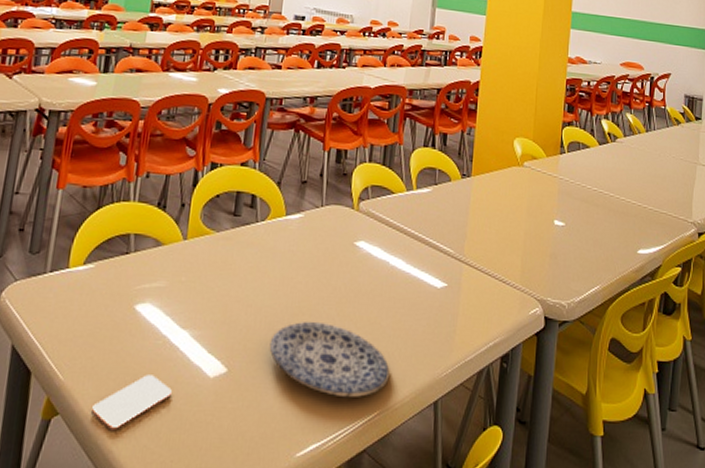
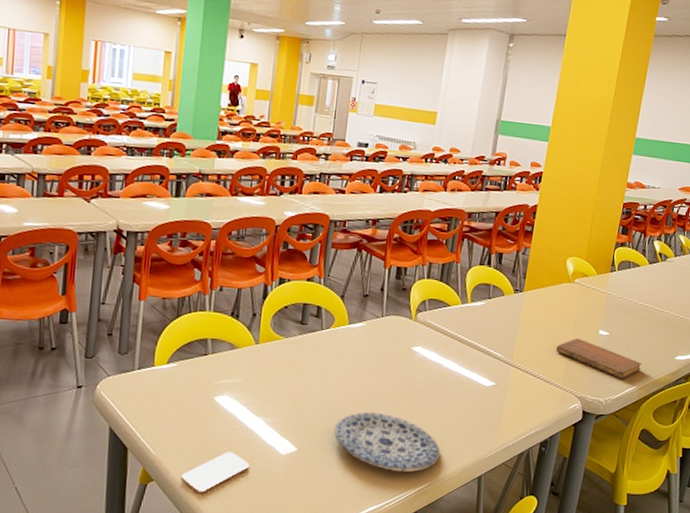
notebook: none [510,230,603,278] -> present [556,339,642,379]

